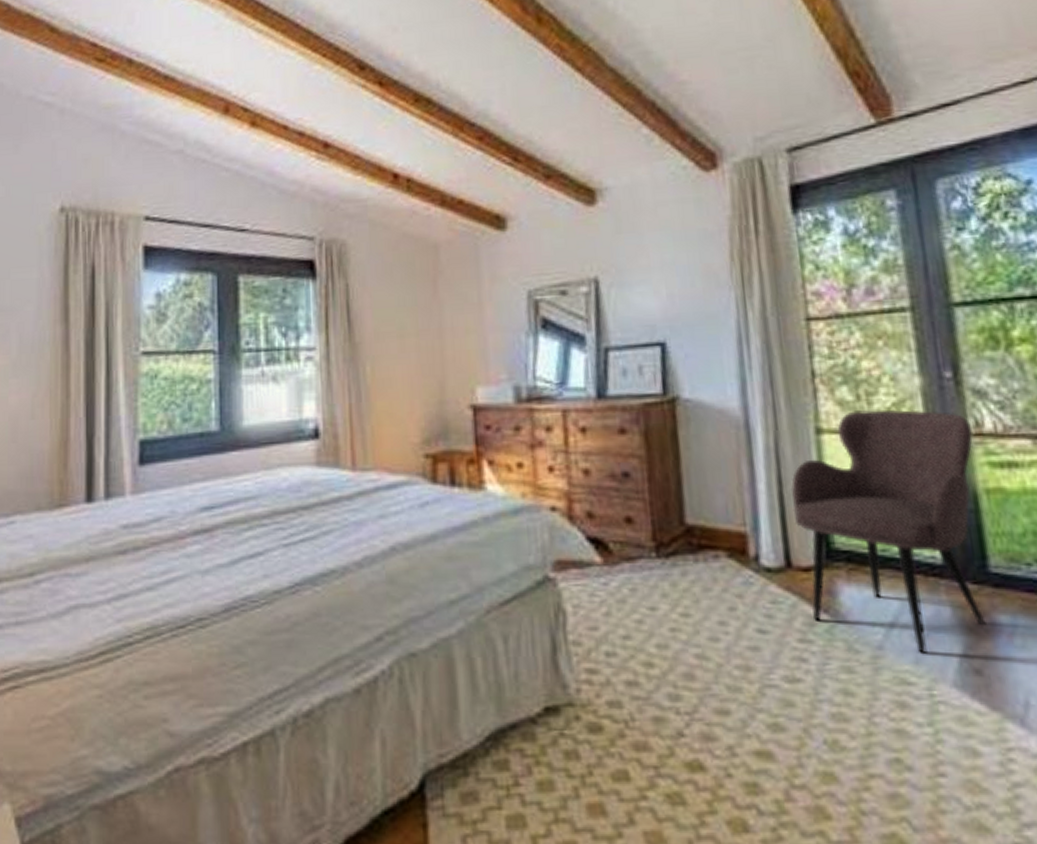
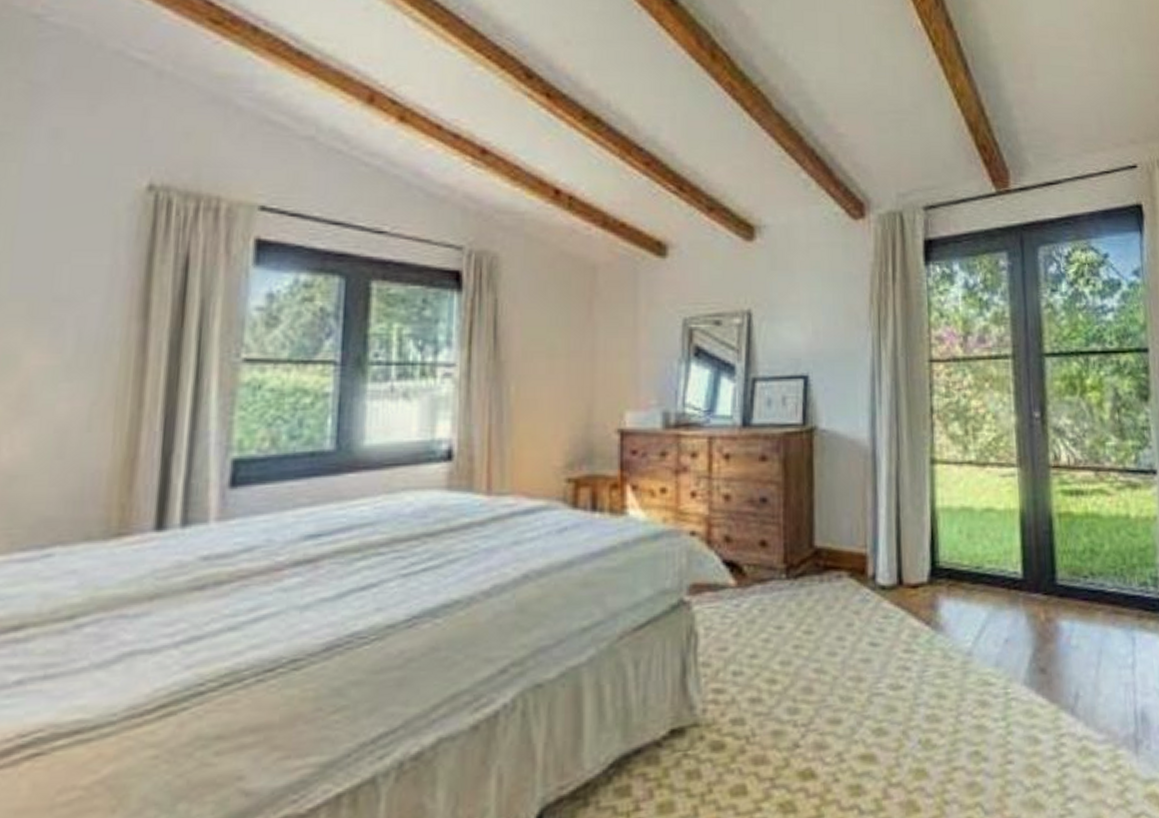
armchair: present [790,409,986,653] -> none [906,443,1052,657]

